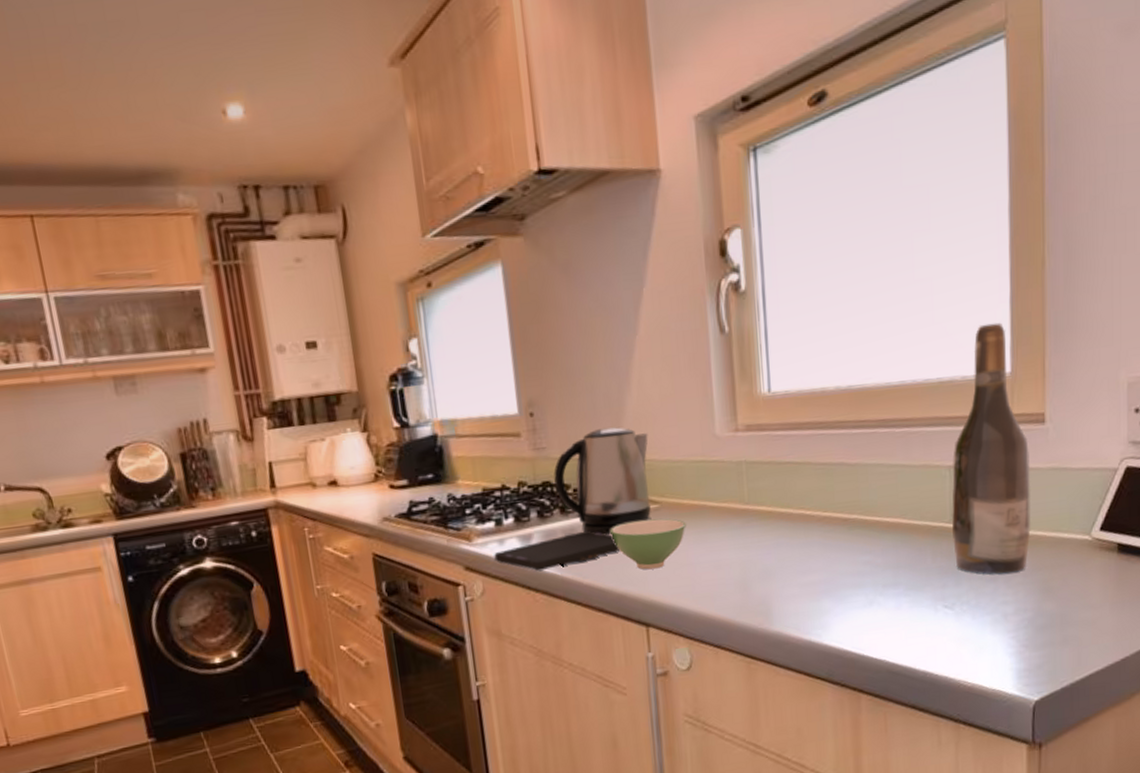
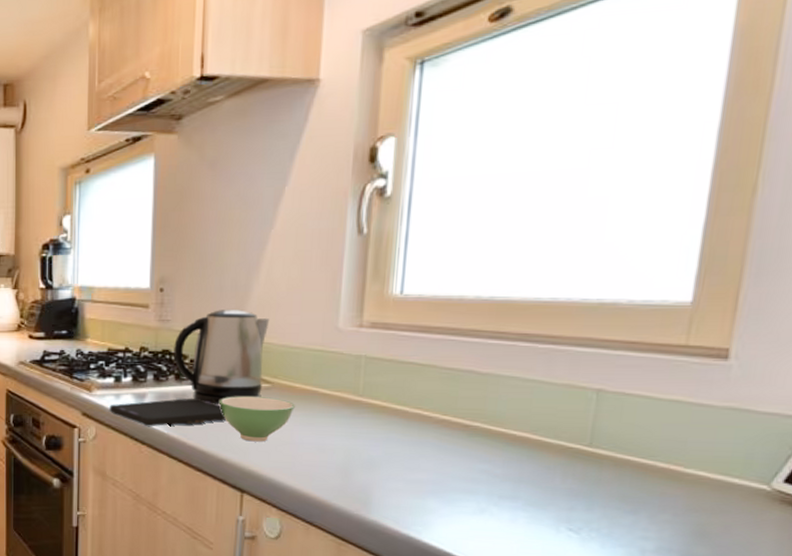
wine bottle: present [951,322,1032,574] -> none [589,249,703,509]

